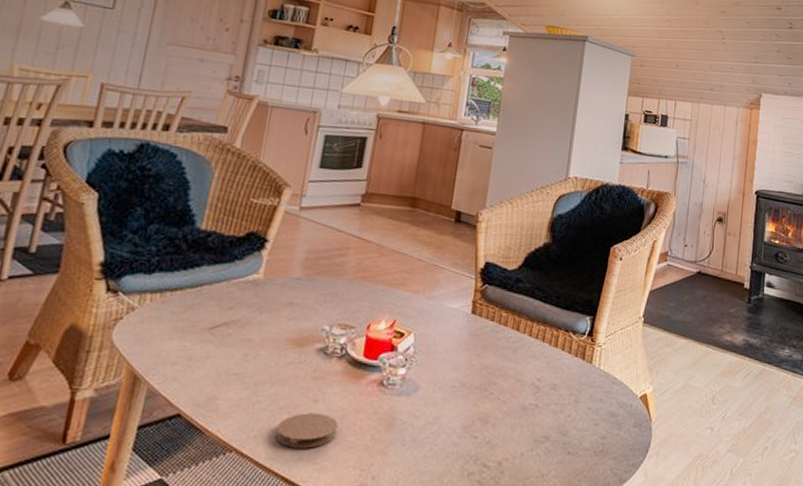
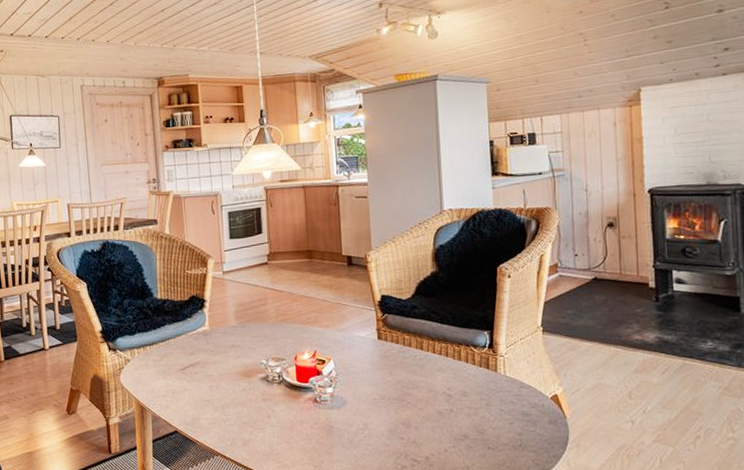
coaster: present [275,413,338,448] -> none [245,425,290,452]

